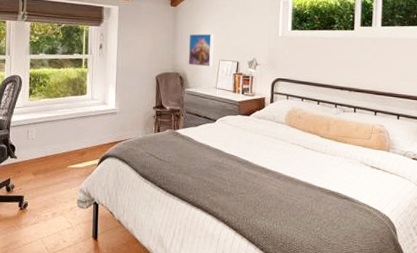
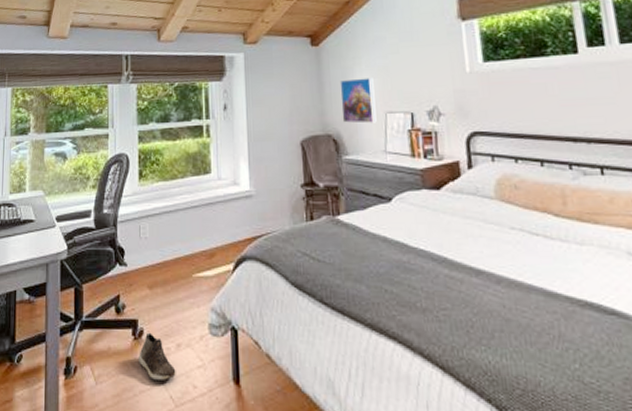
shoe: none [23,205,51,238] -> present [139,332,176,382]

